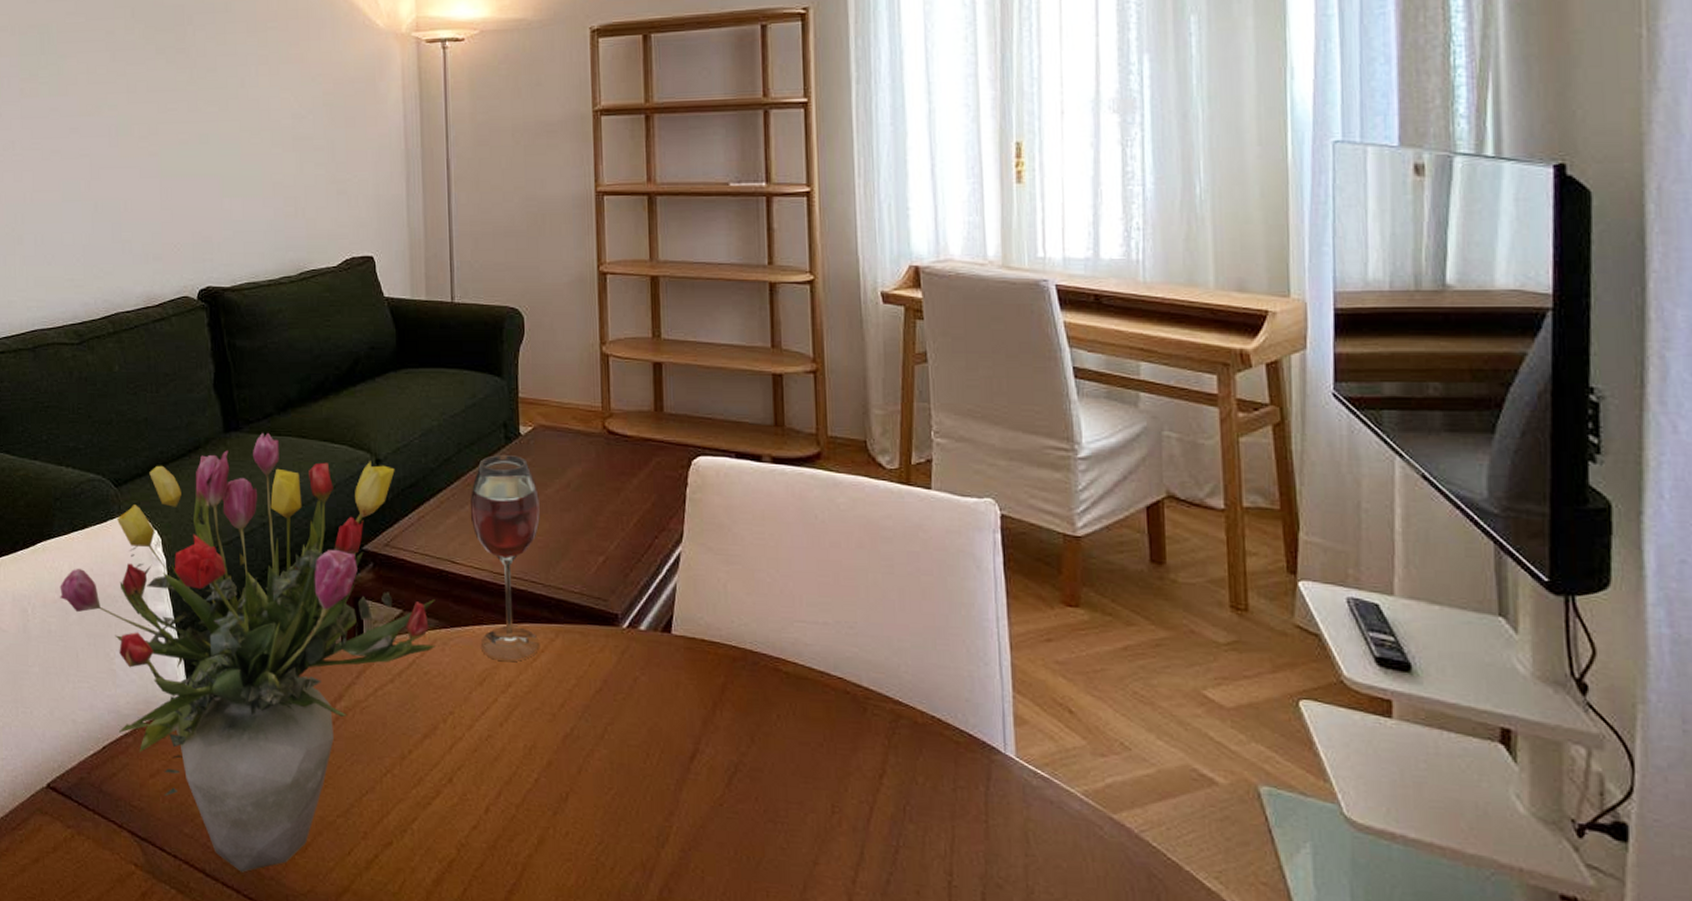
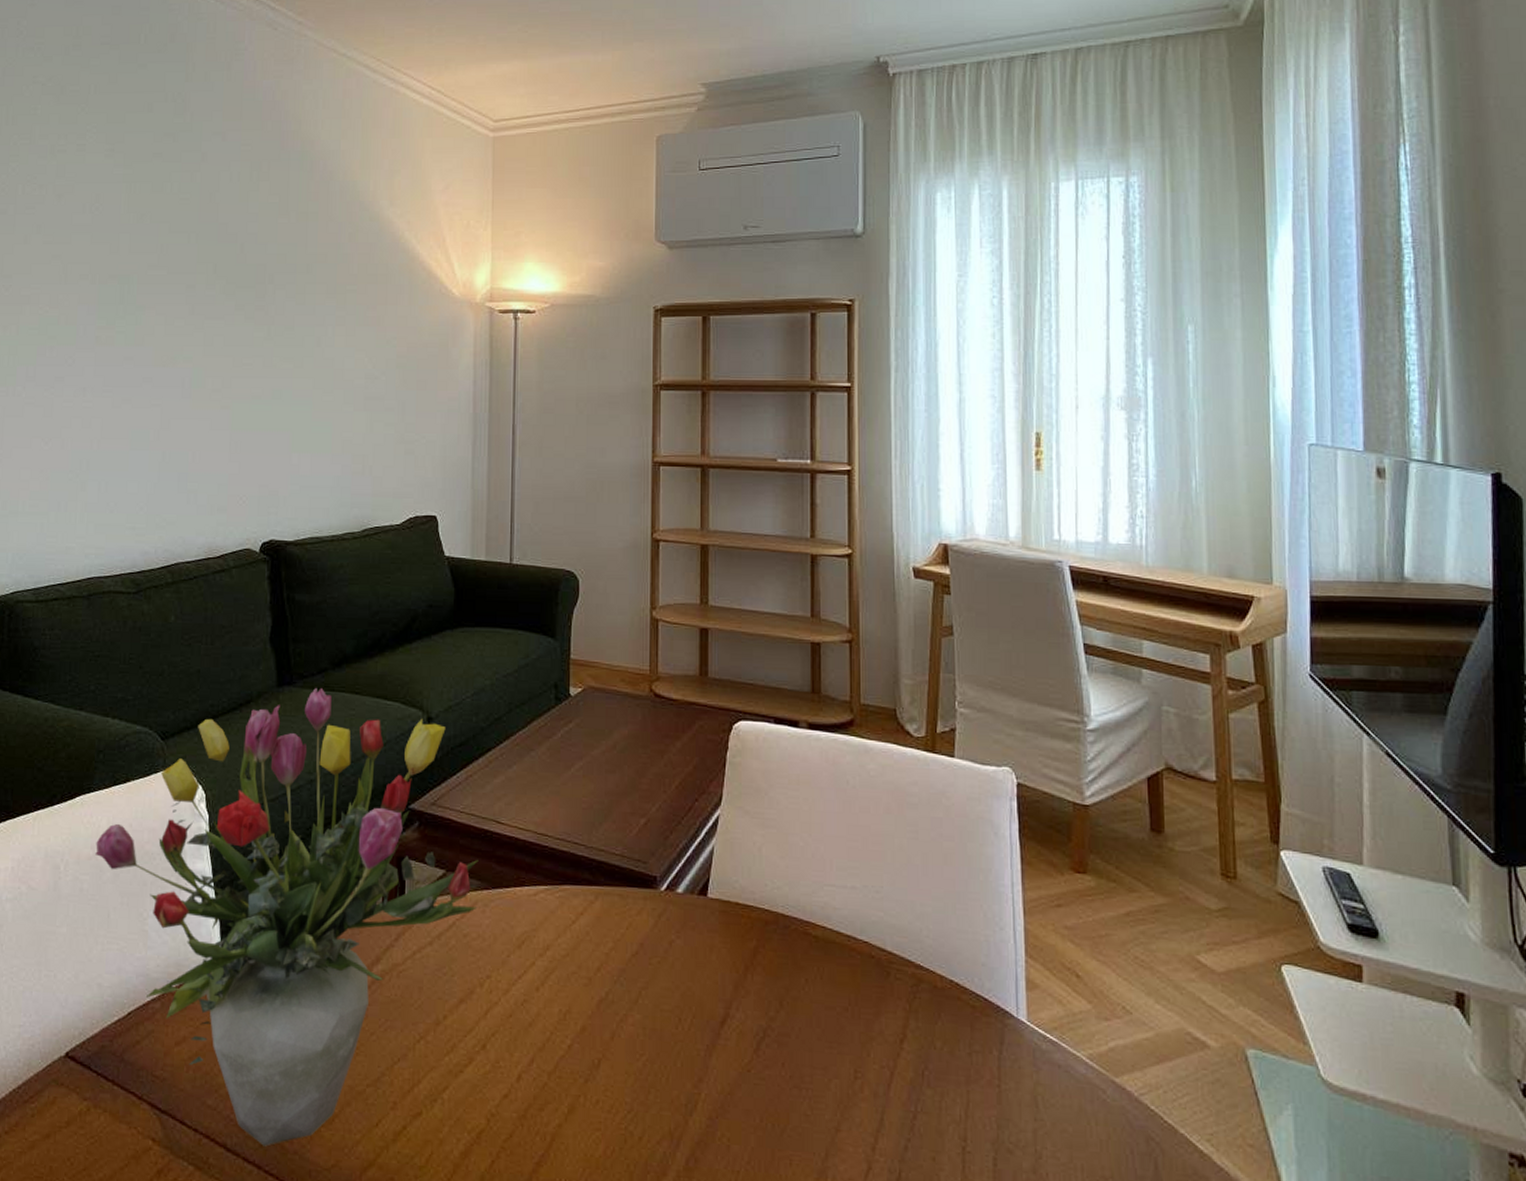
wineglass: present [470,455,540,662] -> none [517,715,585,925]

